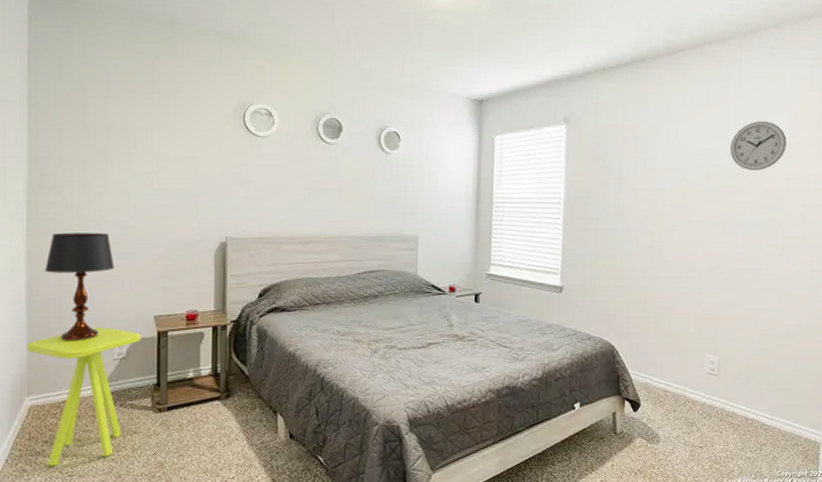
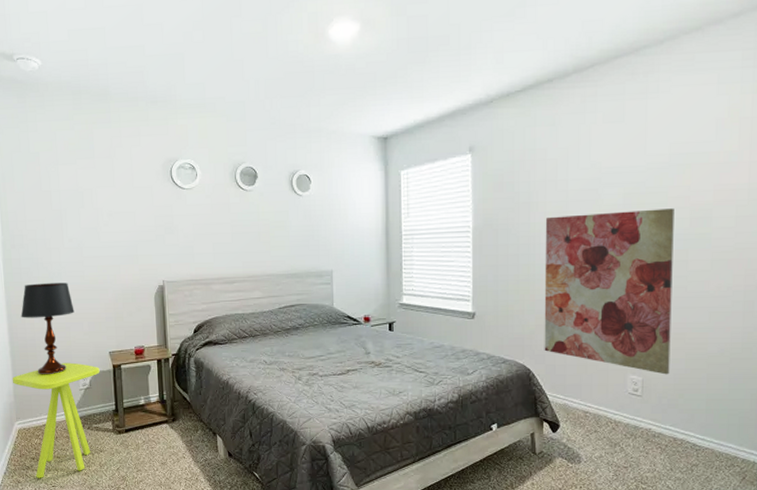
wall art: none [628,192,752,355] -> present [544,208,674,375]
wall clock: present [730,121,788,171] -> none [649,132,715,185]

